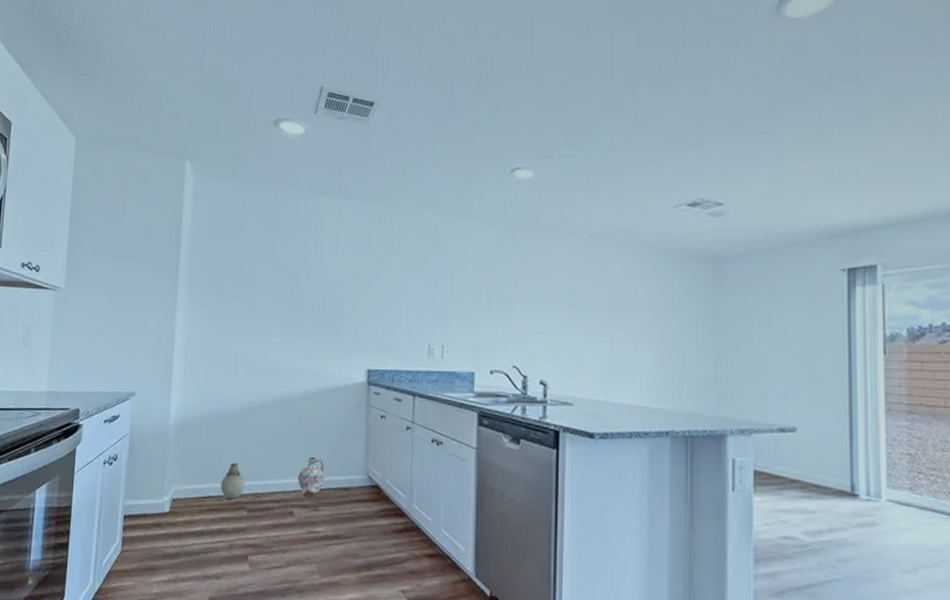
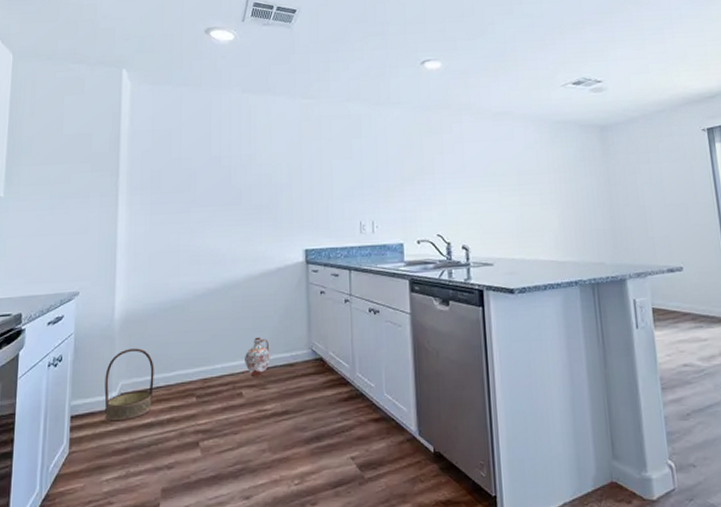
basket: none [157,455,207,526] -> present [104,348,154,422]
vase: present [220,463,245,499] -> none [169,351,193,387]

